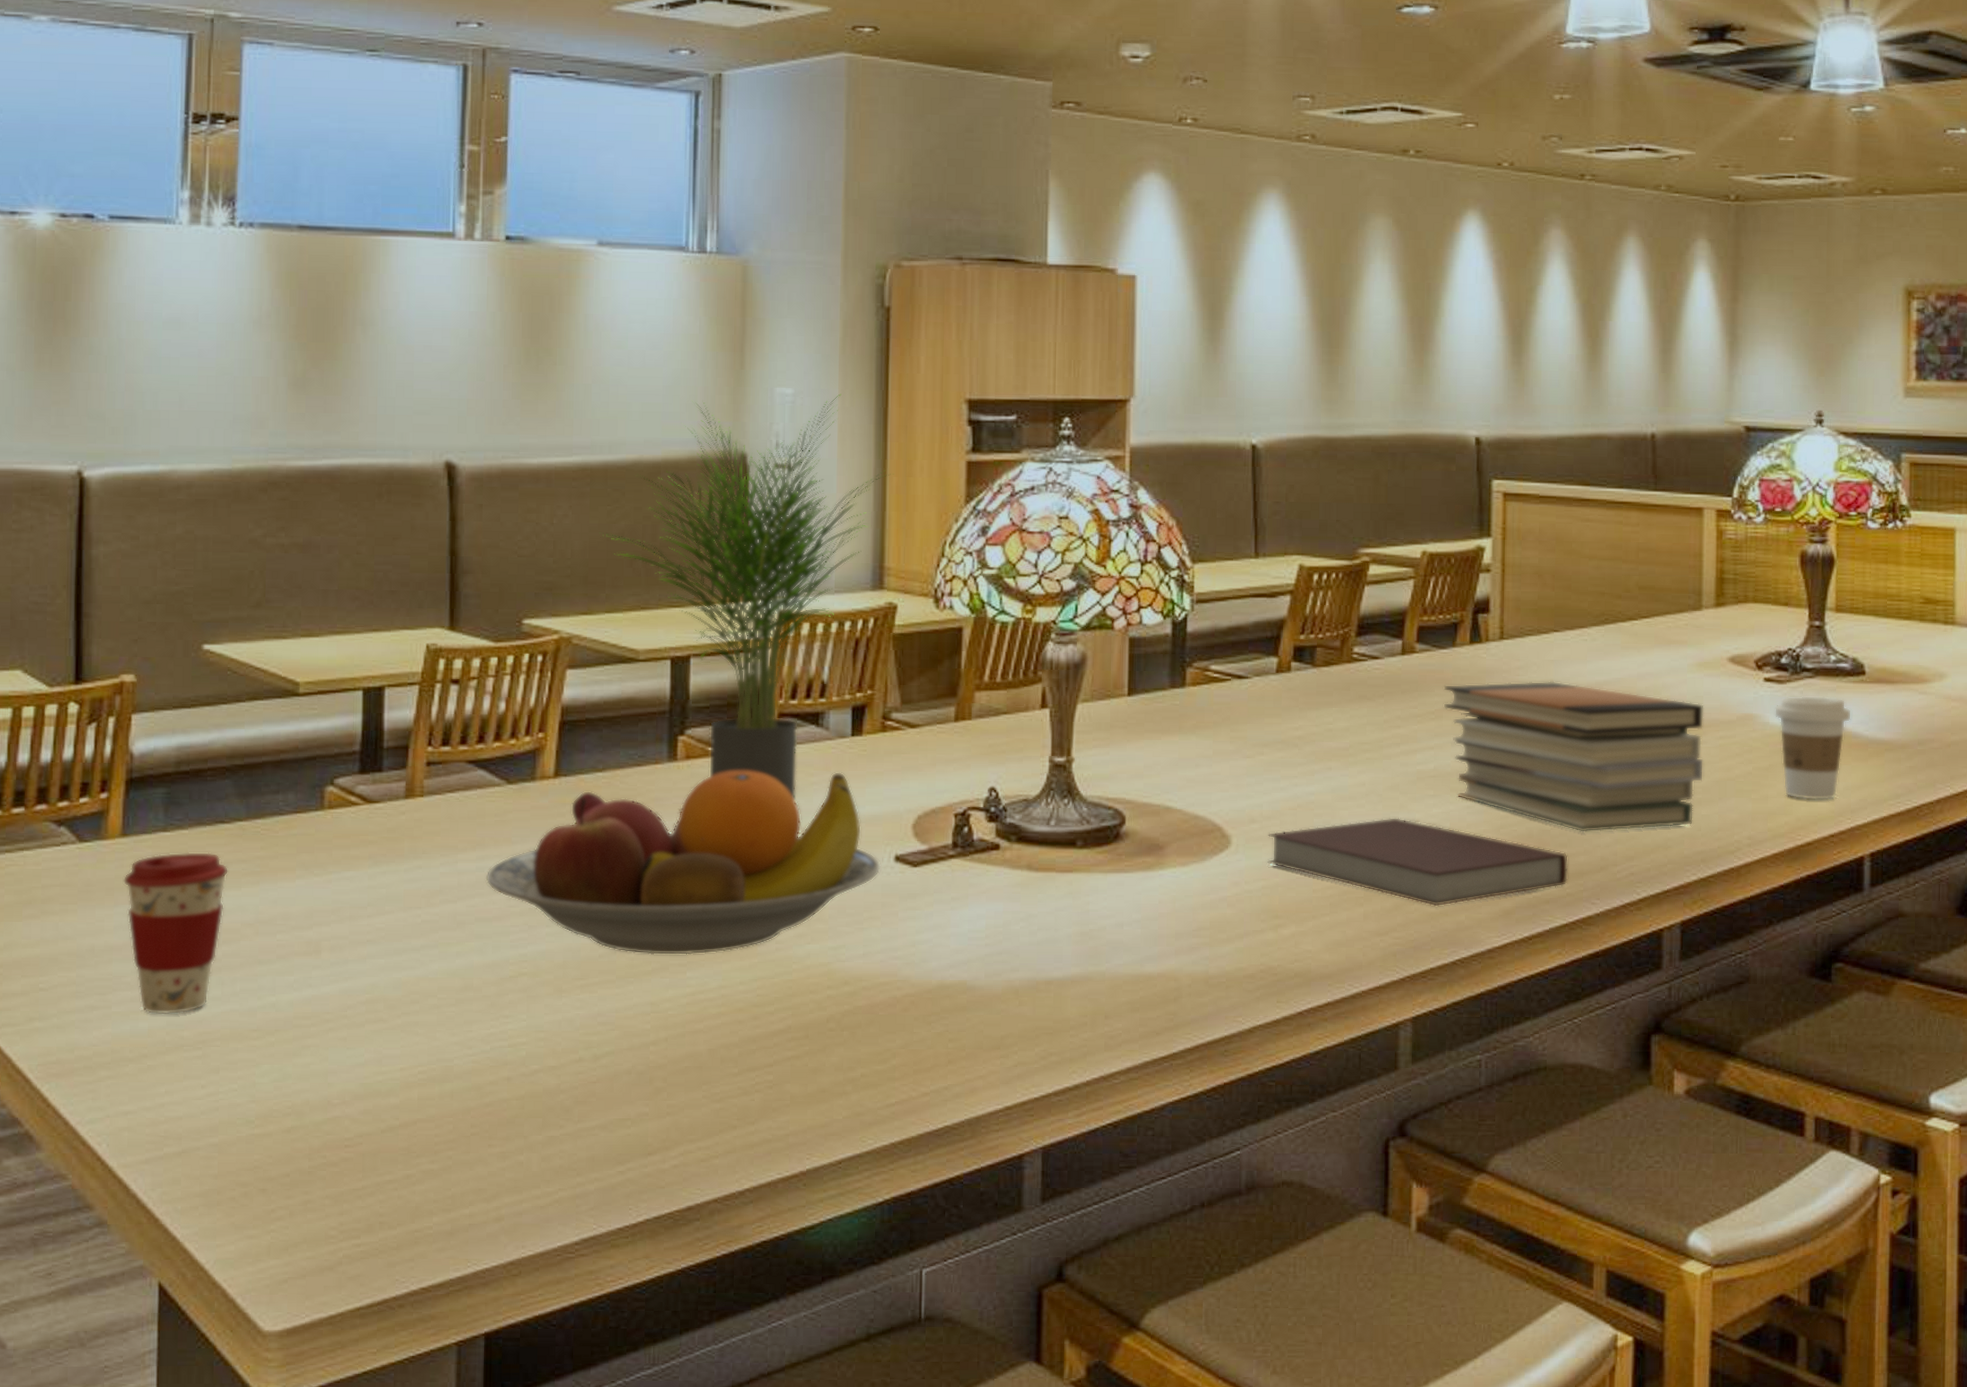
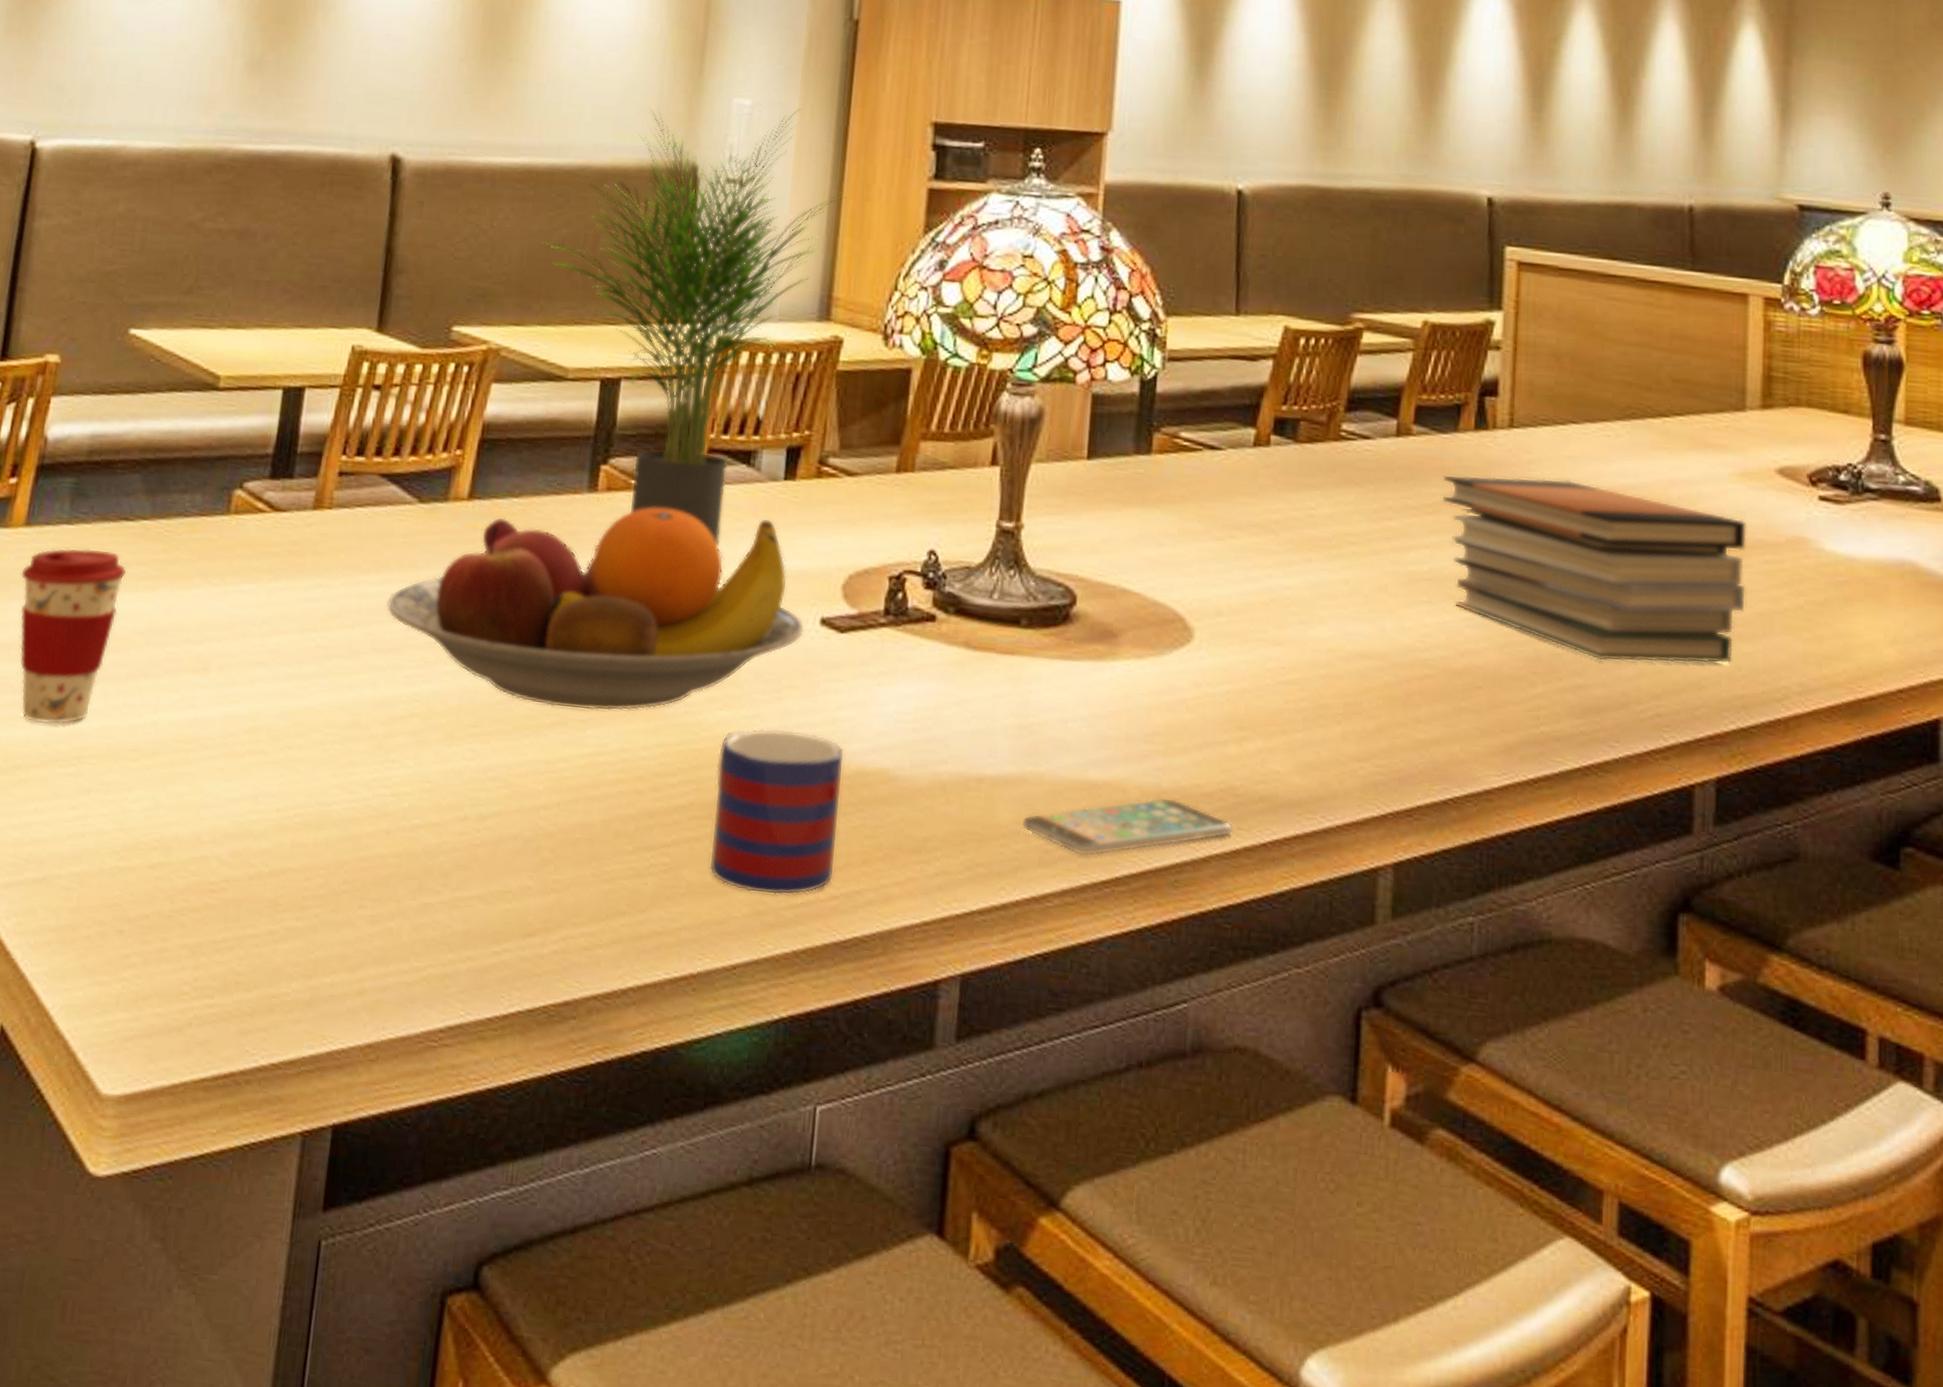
mug: none [809,956,926,1098] -> present [709,728,845,895]
smartphone: none [1088,982,1273,1038] -> present [1022,798,1233,857]
notebook: present [1267,817,1569,907] -> none [1234,622,1584,734]
coffee cup: present [1774,696,1851,801] -> none [1830,520,1924,648]

